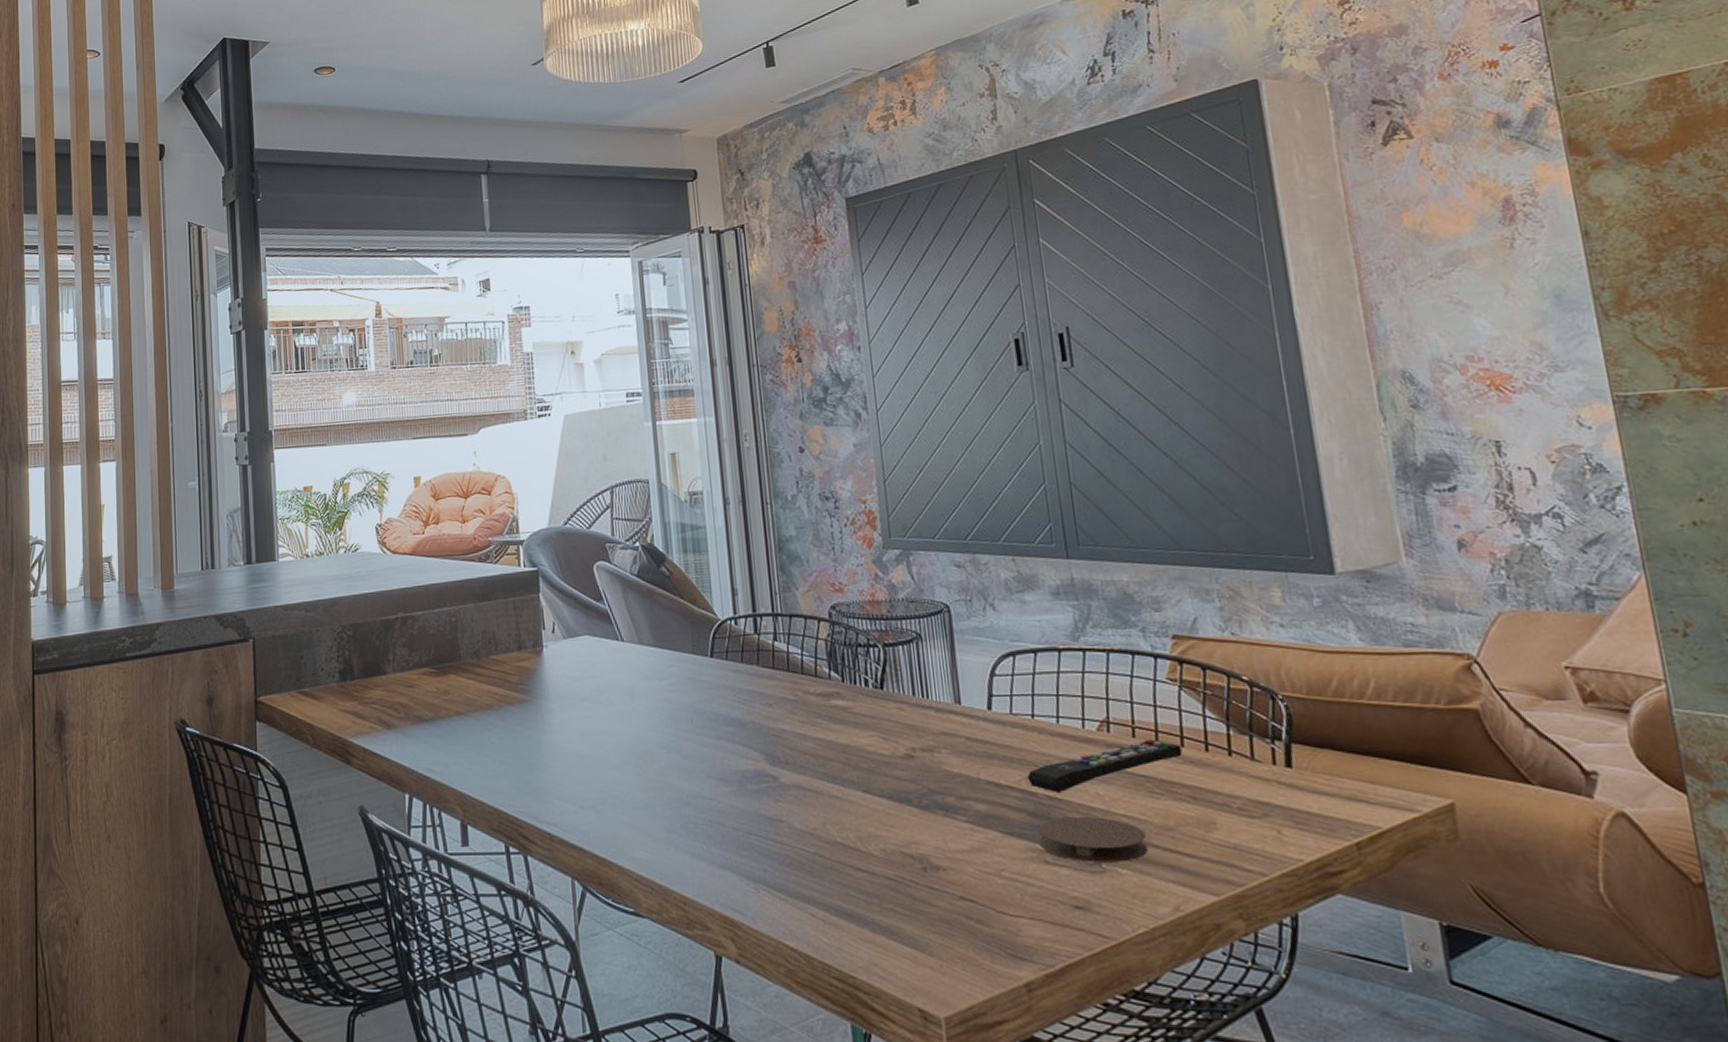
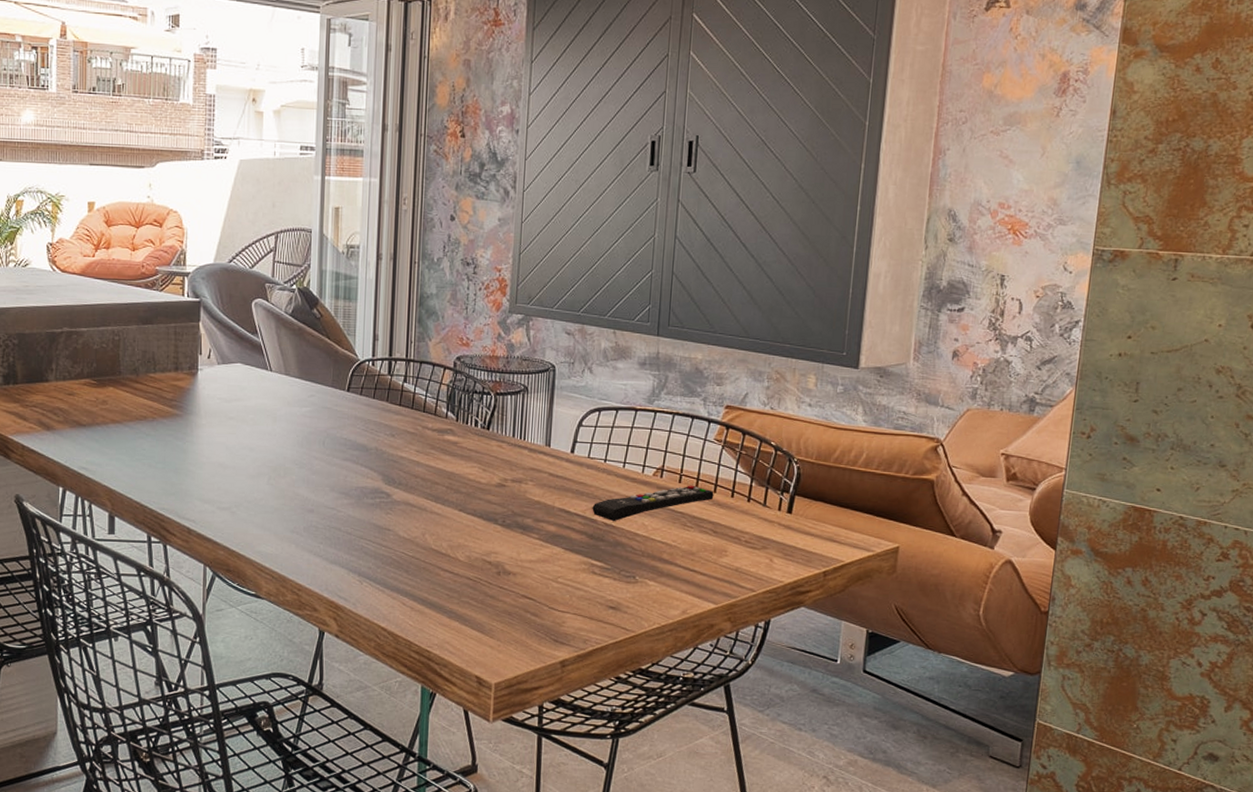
coaster: present [1037,816,1148,862] -> none [591,539,673,576]

